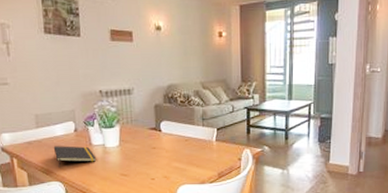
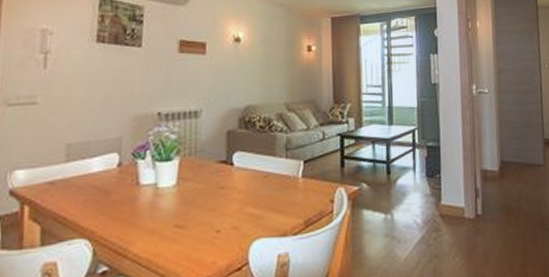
notepad: present [53,146,97,168] -> none [84,186,144,219]

